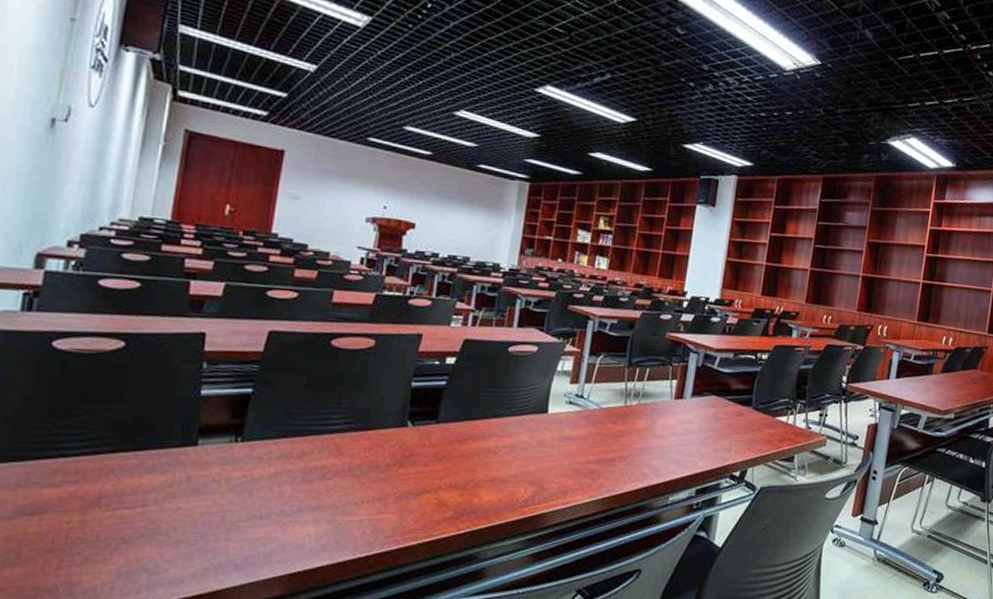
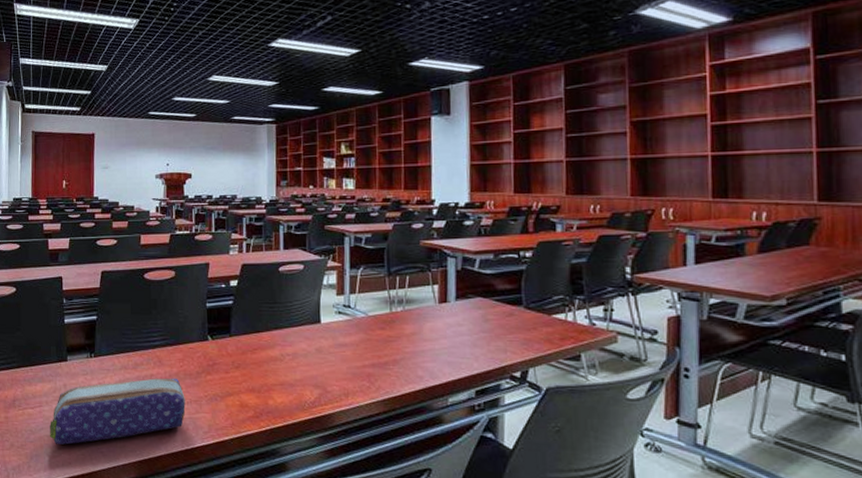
pencil case: none [154,470,367,557] -> present [50,378,186,445]

